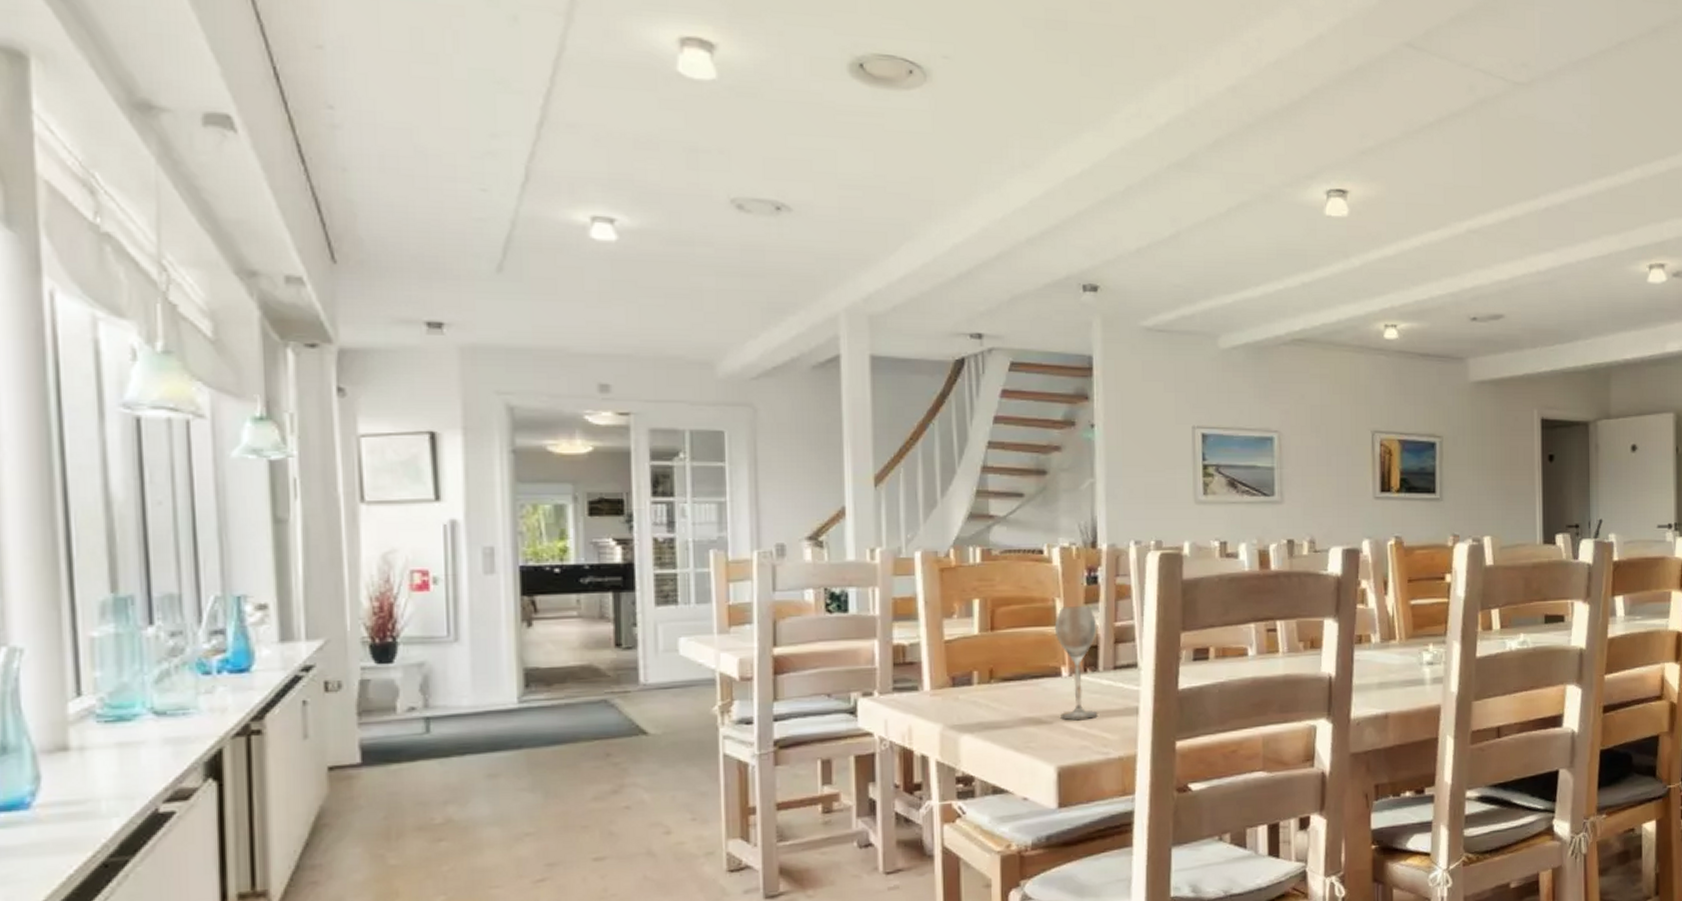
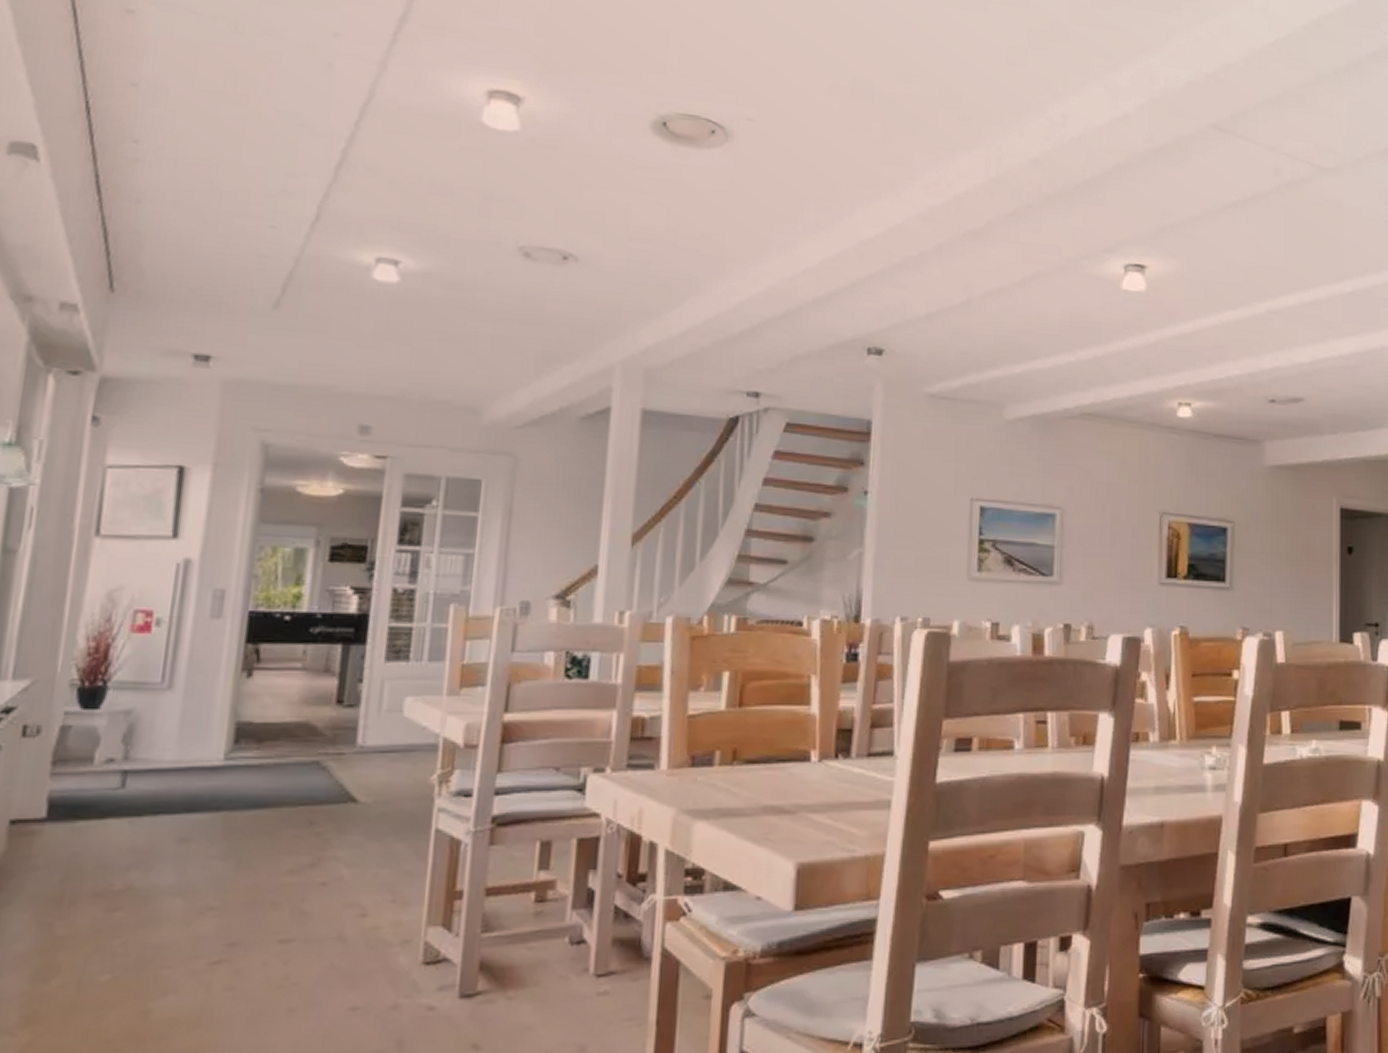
wineglass: present [1054,606,1098,720] -> none [805,685,854,810]

